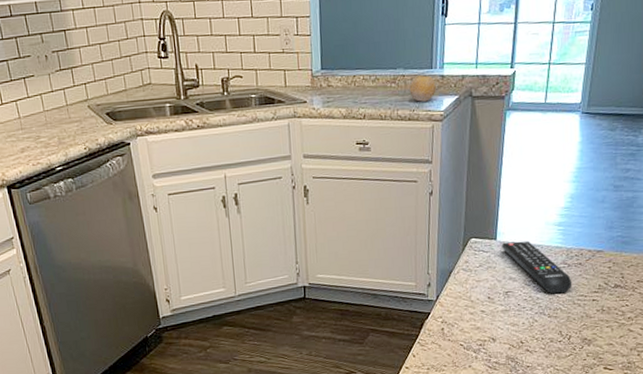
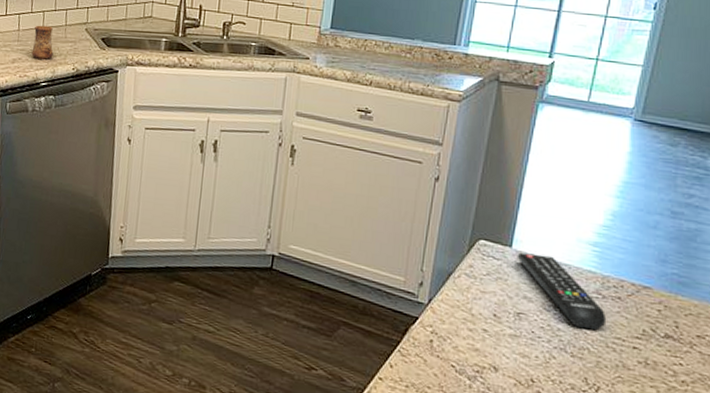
cup: none [35,108,62,144] -> present [31,25,54,60]
fruit: present [409,75,436,102] -> none [426,50,458,78]

